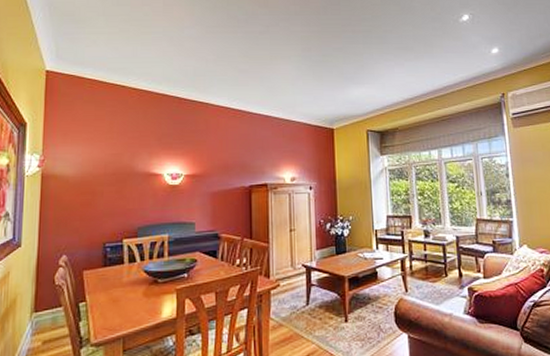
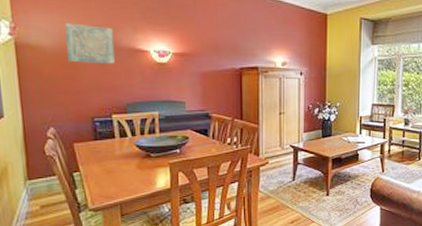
wall art: none [86,152,130,190] -> present [64,22,115,64]

